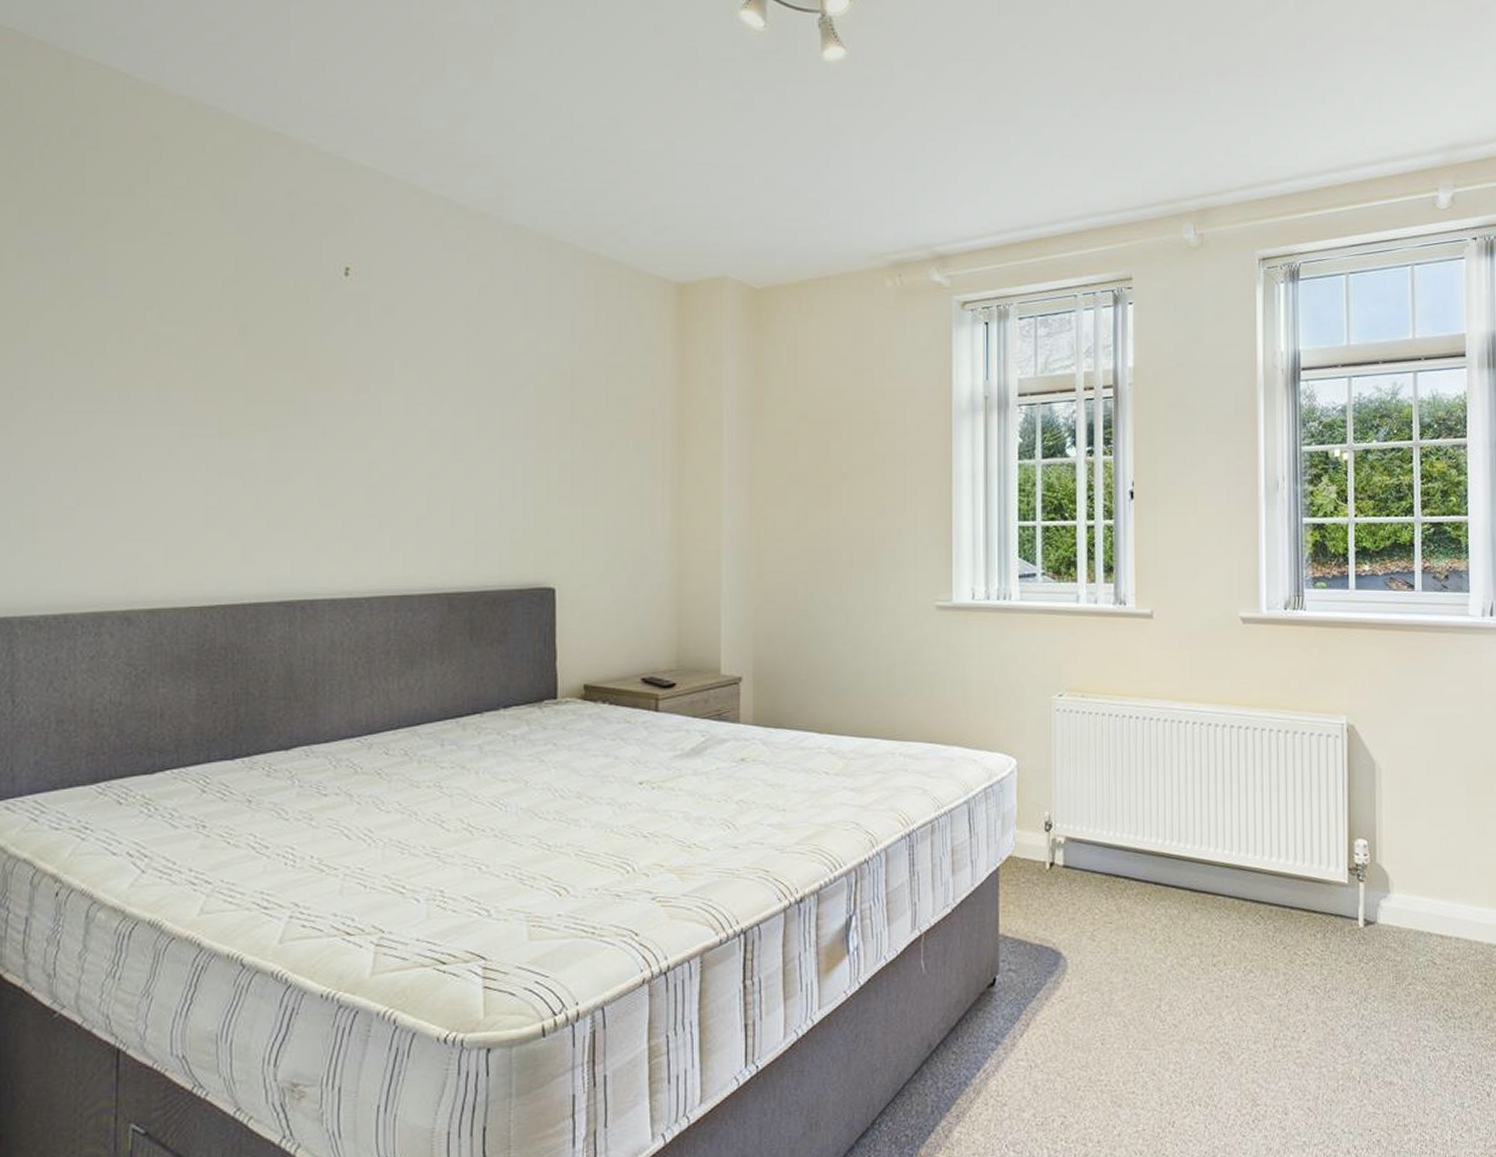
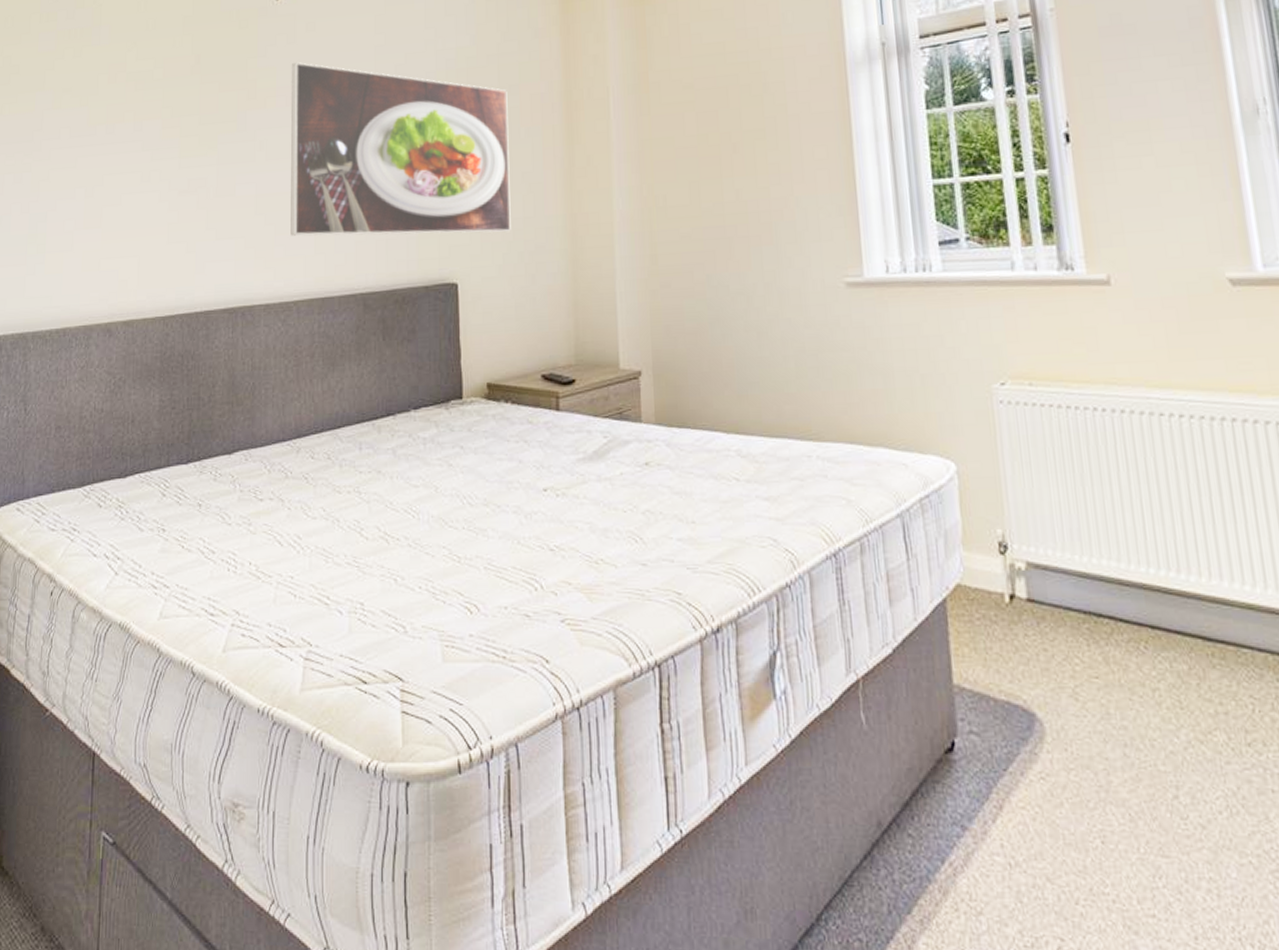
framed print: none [362,347,616,542] -> present [290,62,511,236]

